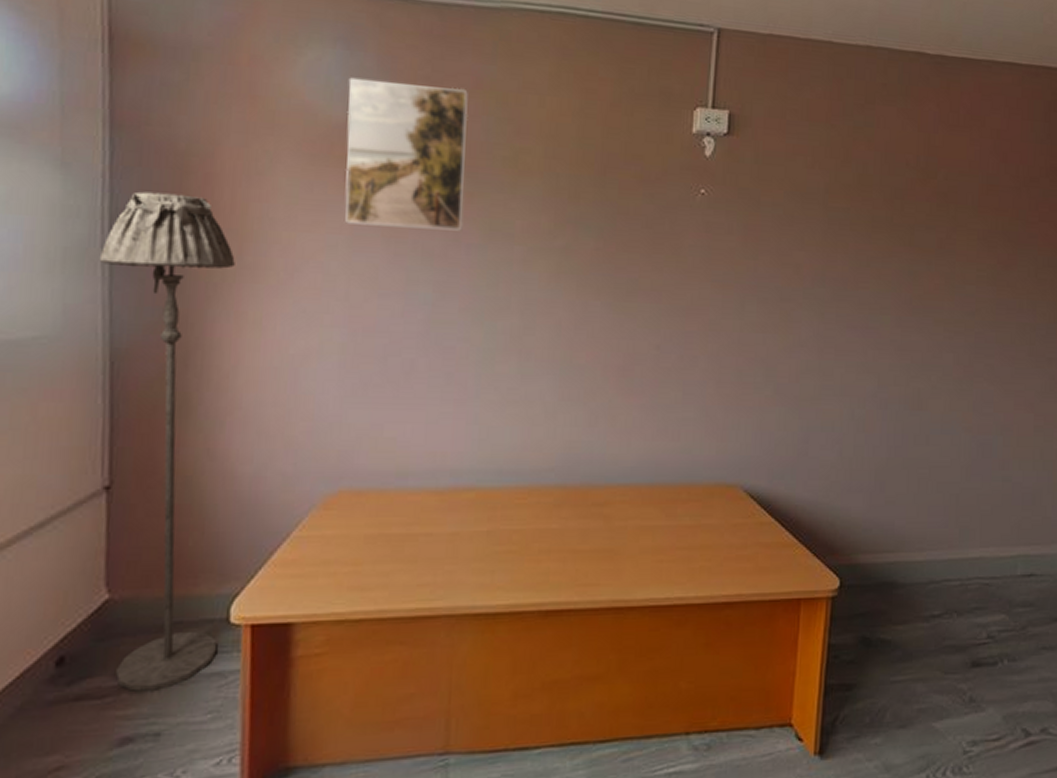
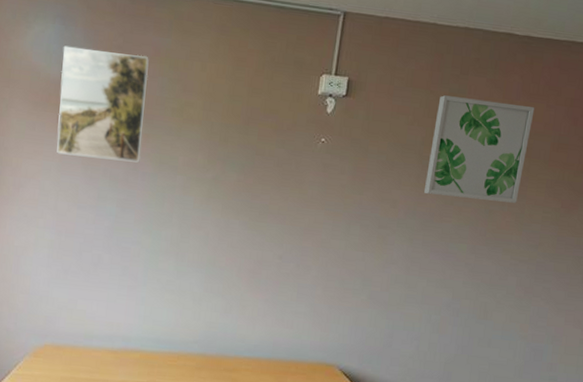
wall art: none [833,130,956,261] -> present [424,95,535,203]

